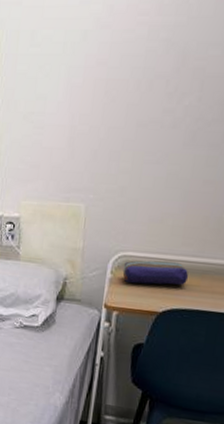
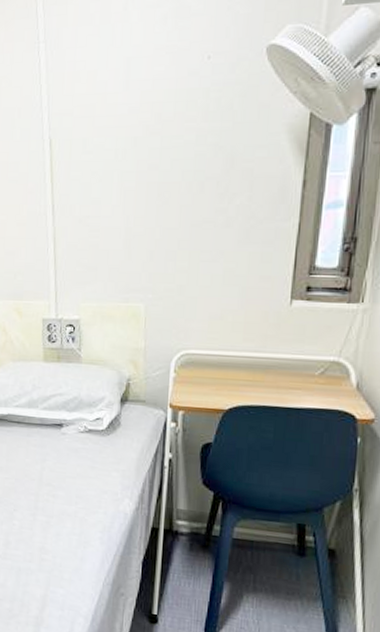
pencil case: present [122,260,189,285] -> none [186,357,253,382]

